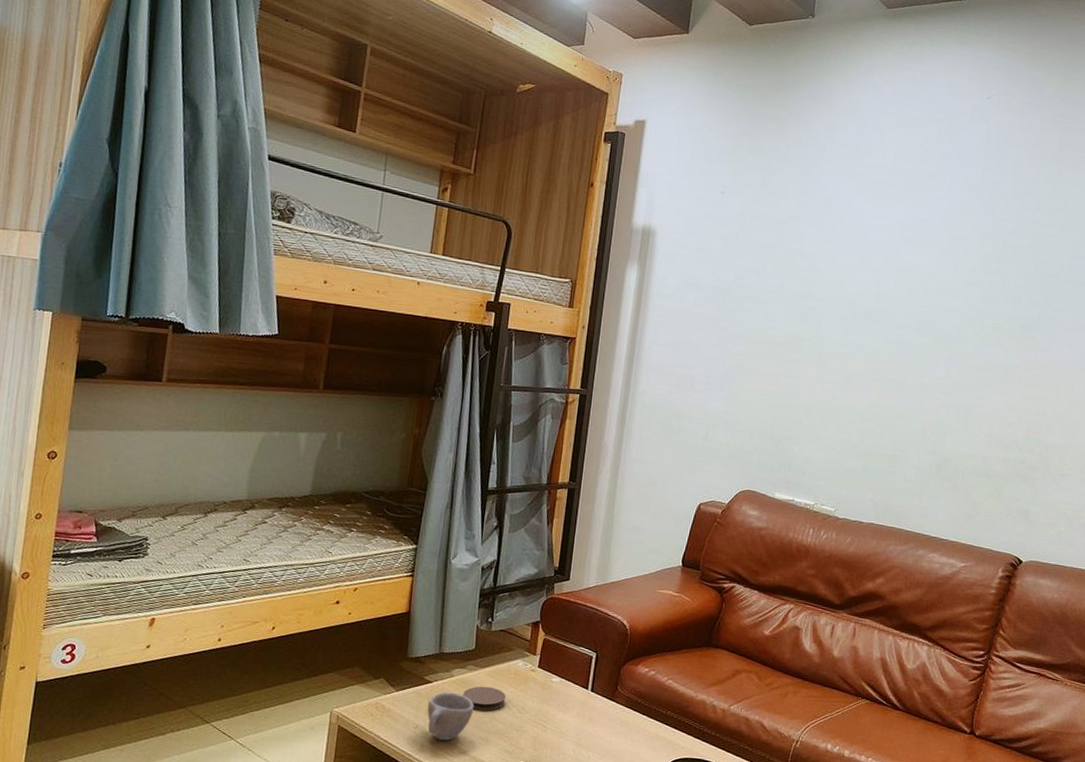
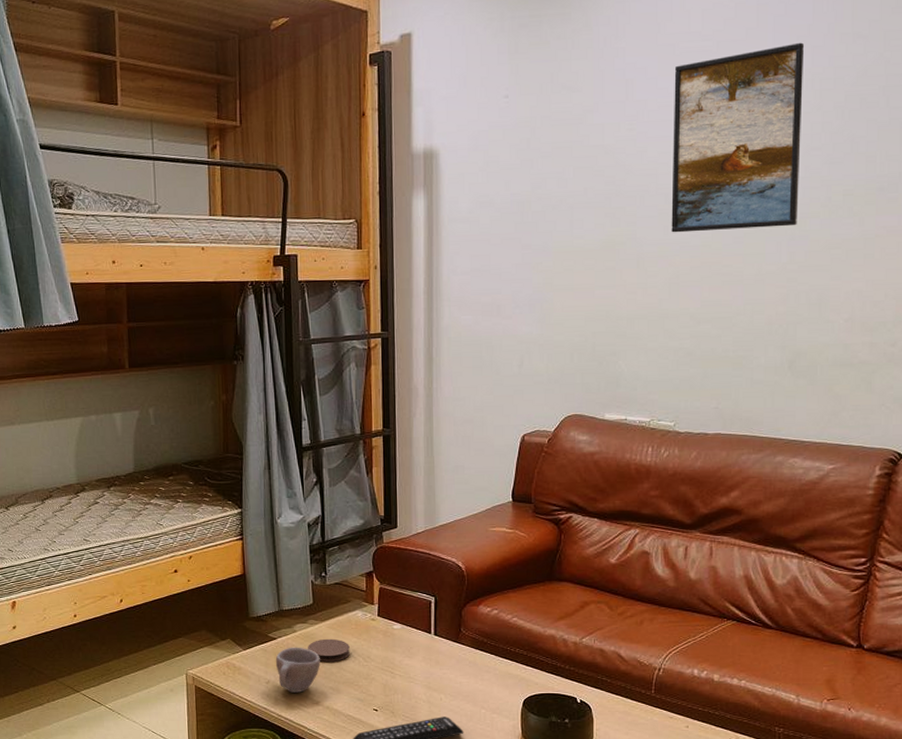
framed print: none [850,192,973,348] -> present [671,42,804,233]

